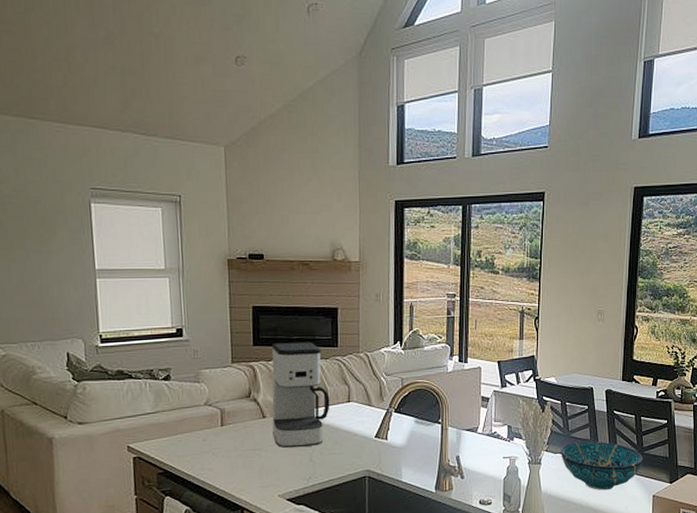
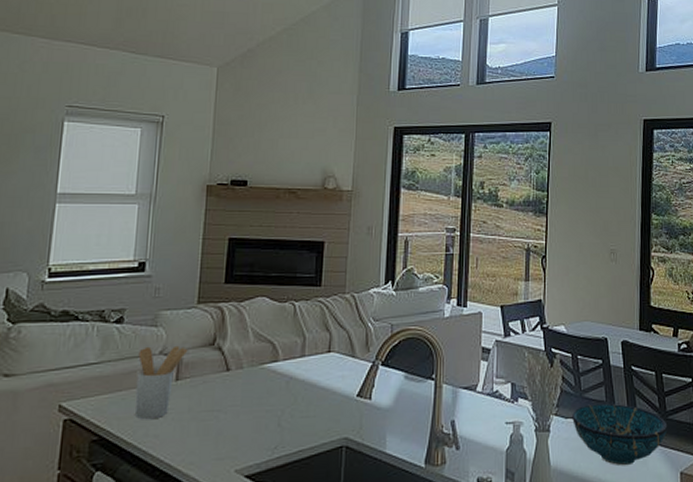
utensil holder: none [187,398,229,457] -> present [135,345,188,420]
coffee maker: present [271,342,330,448] -> none [236,280,308,409]

